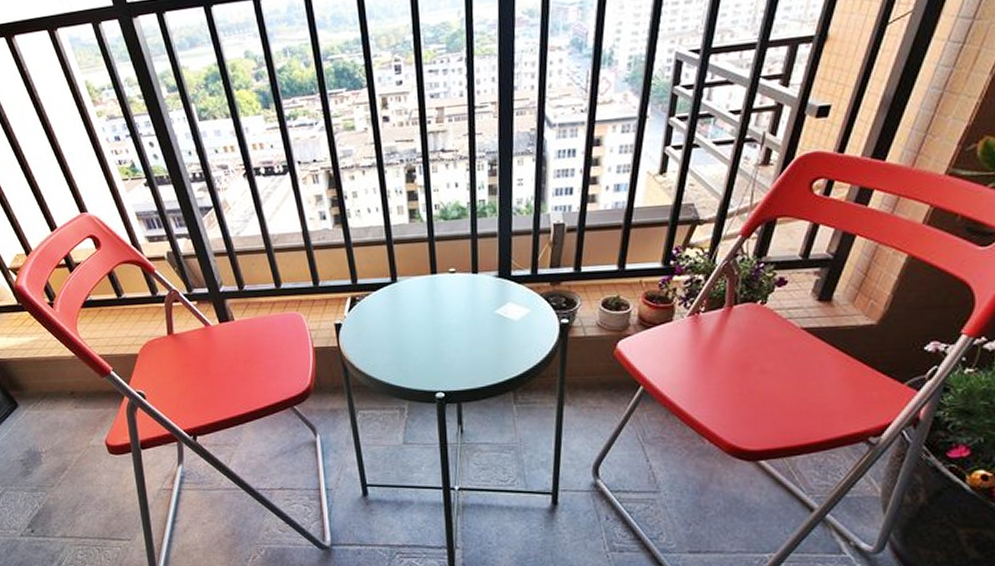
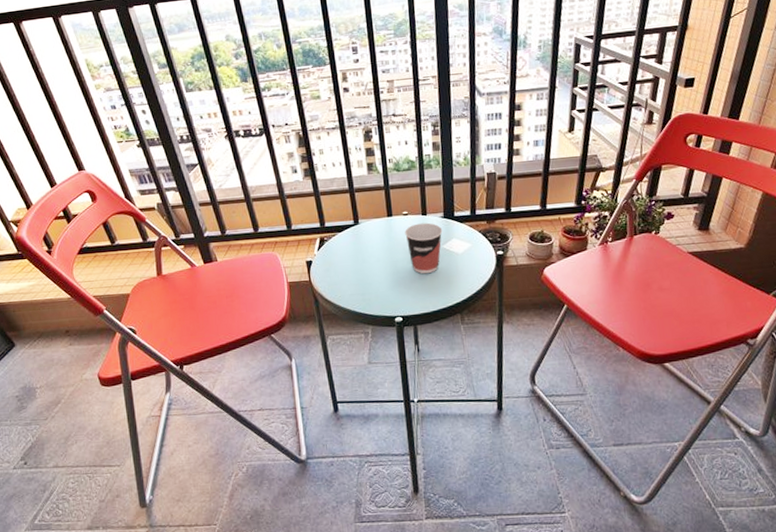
cup: none [451,282,496,344] -> present [405,222,443,274]

